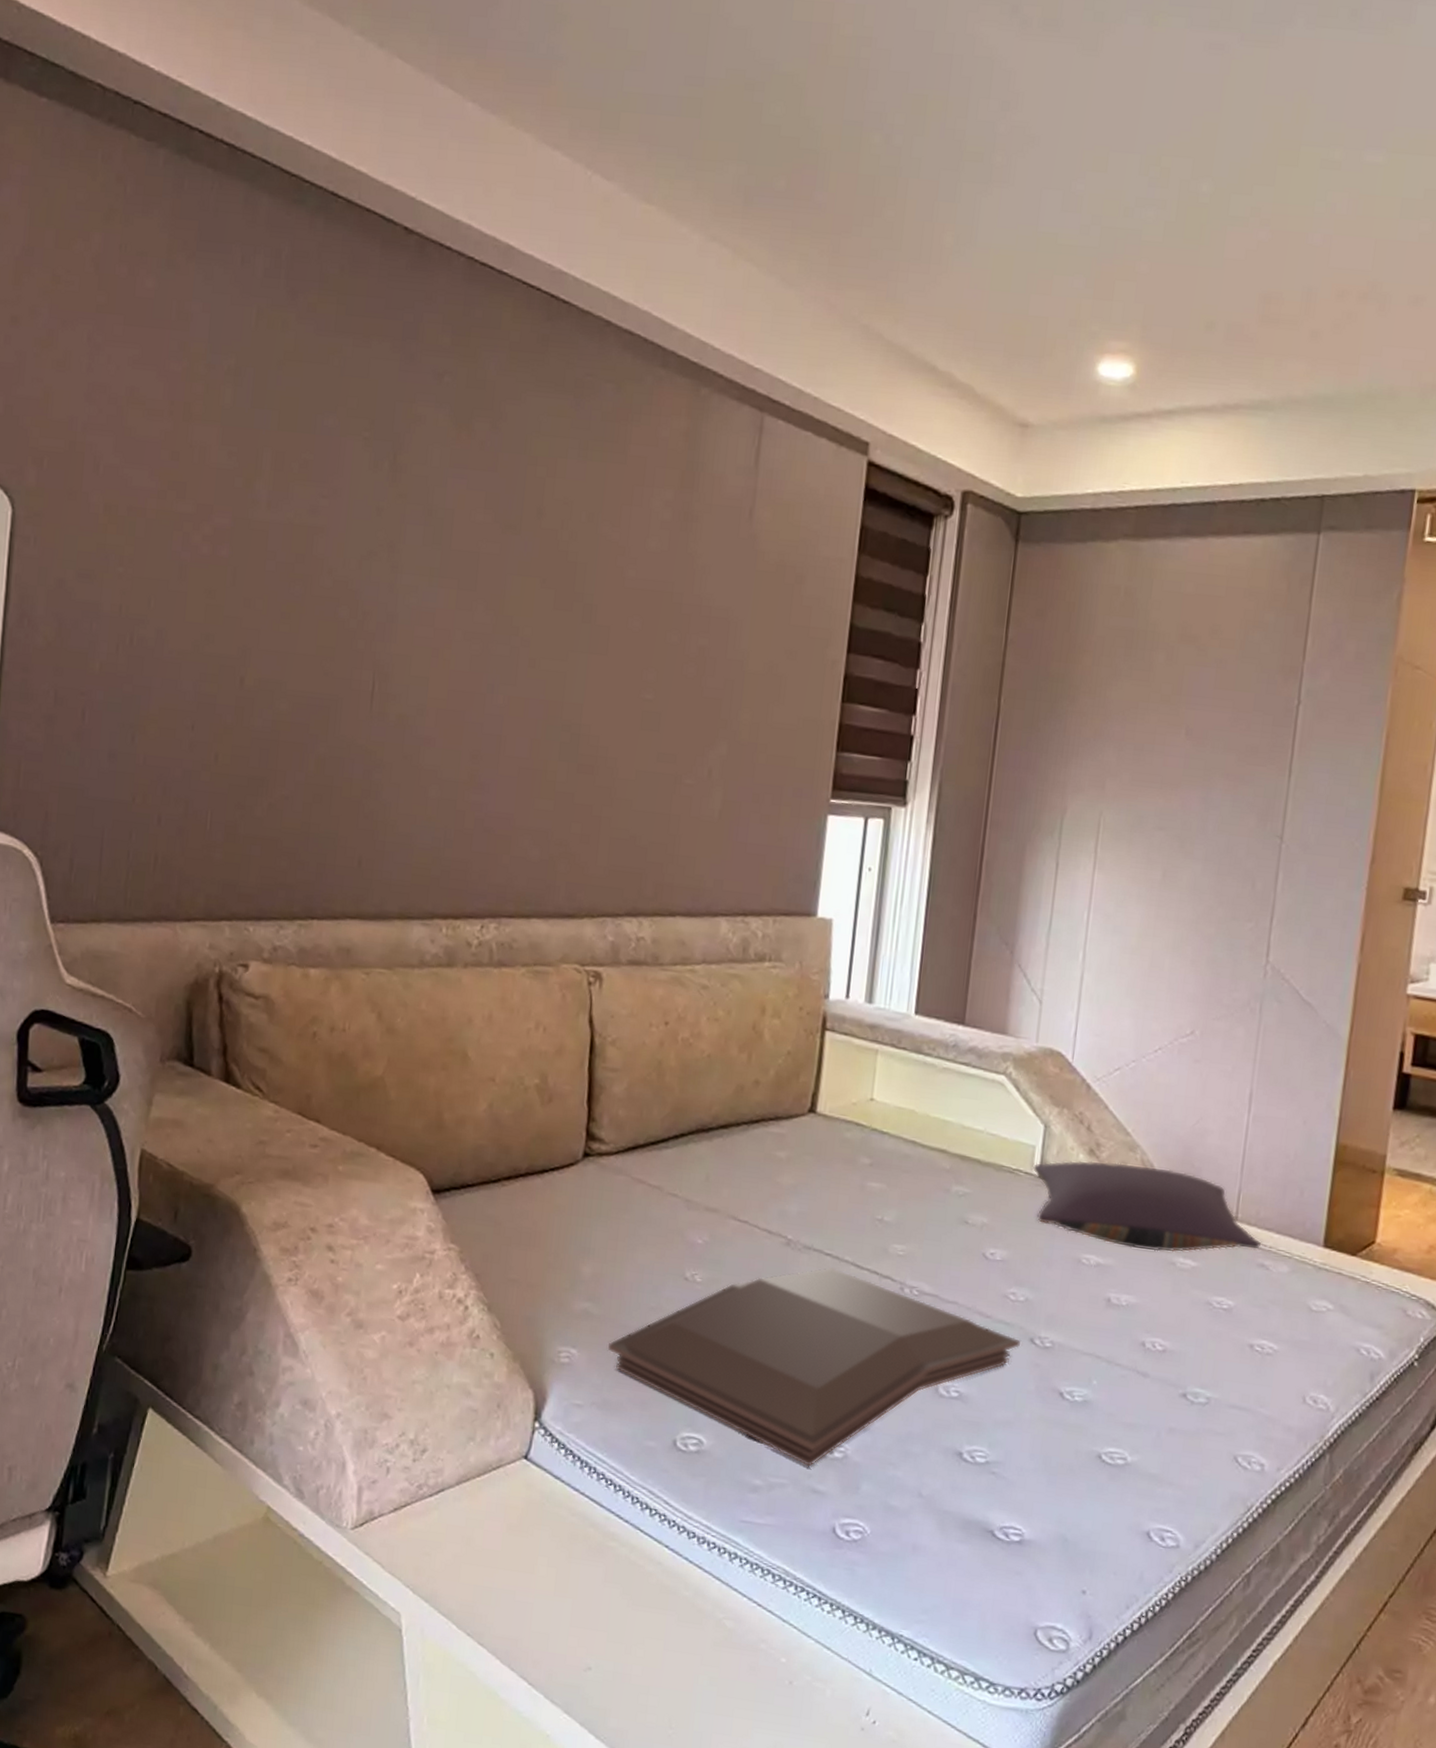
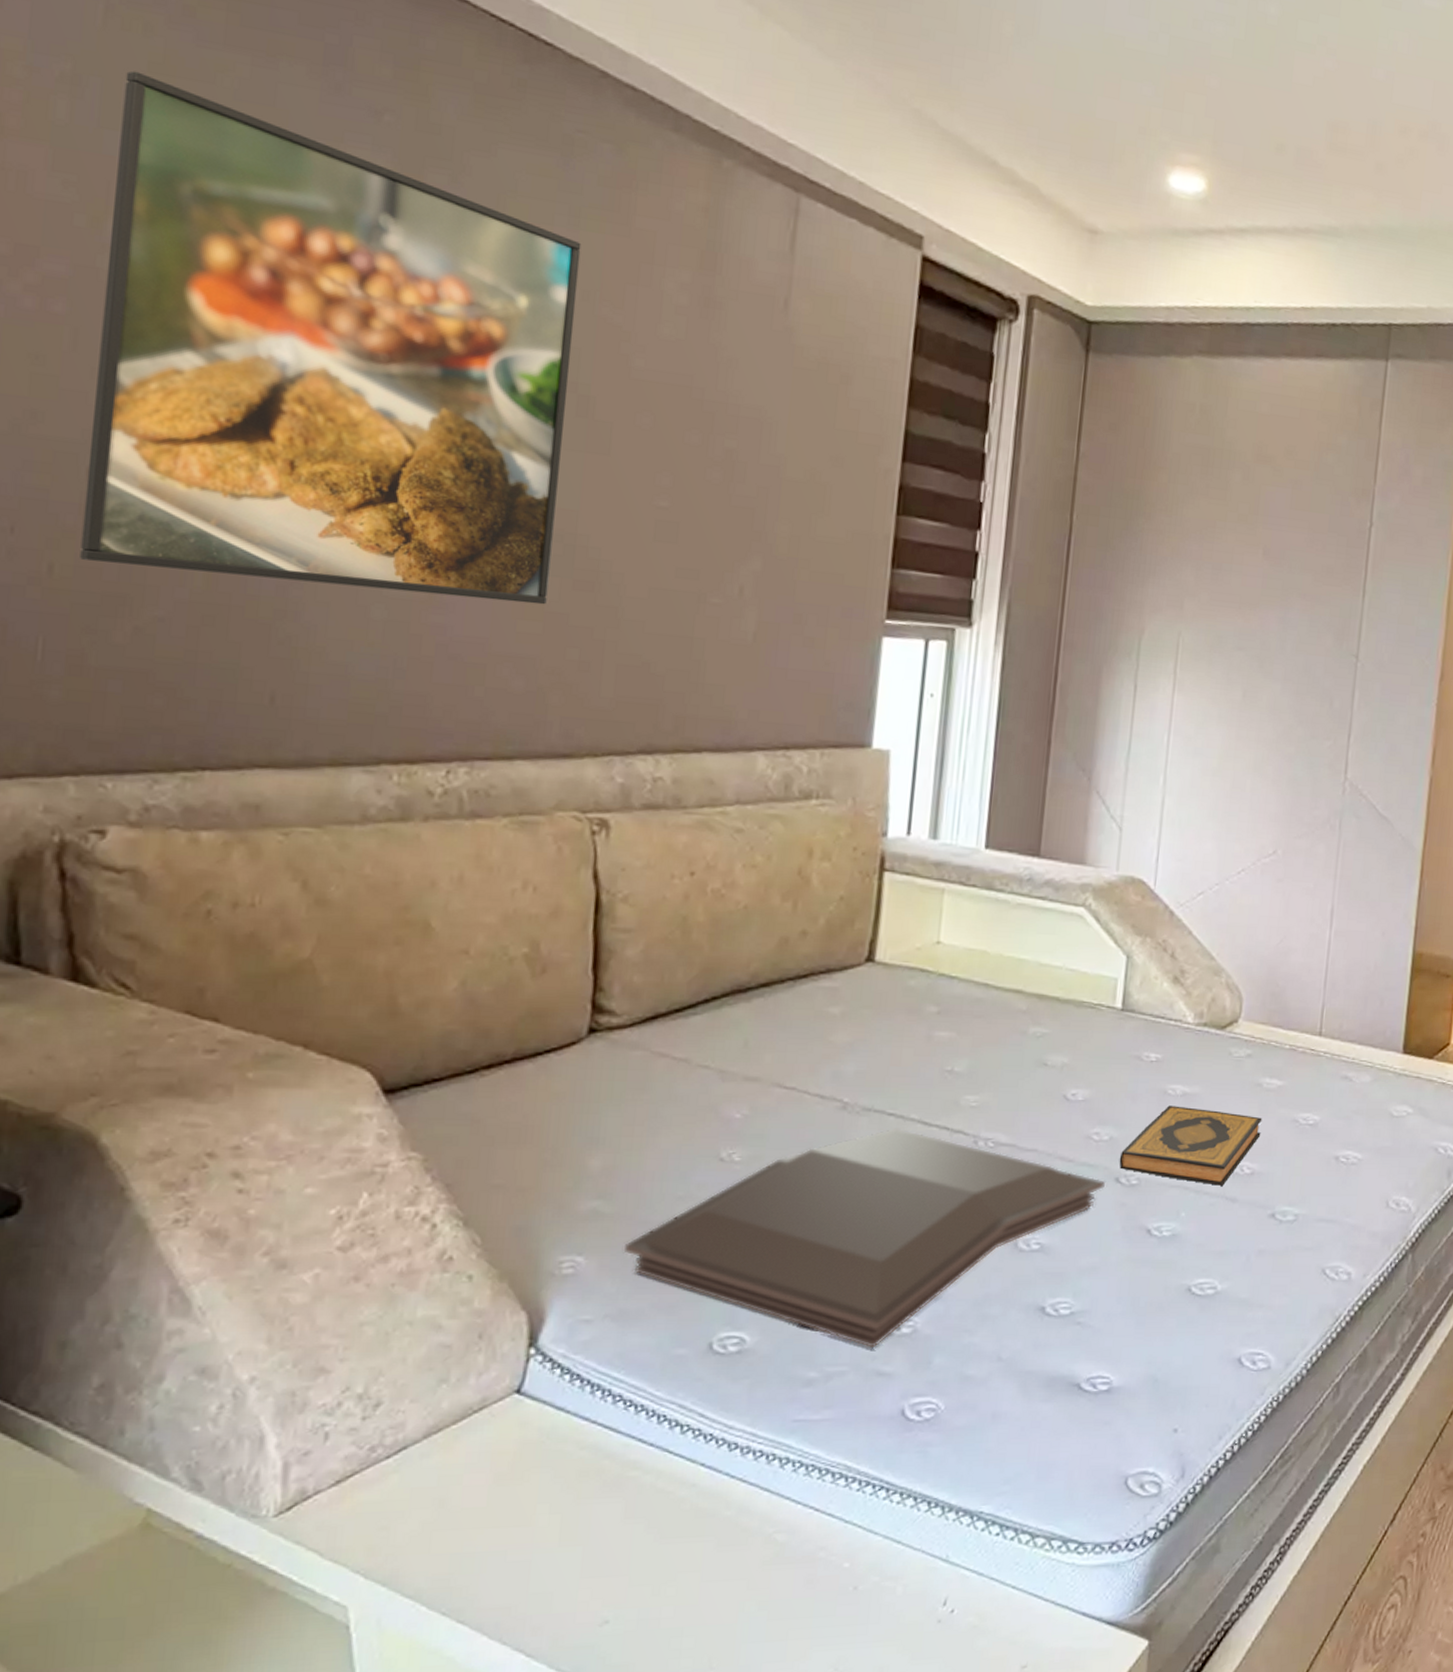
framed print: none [235,360,588,786] -> present [80,70,582,605]
pillow: present [1033,1160,1262,1252] -> none [1115,988,1345,1074]
hardback book: none [1034,1274,1176,1359] -> present [1119,1105,1263,1186]

